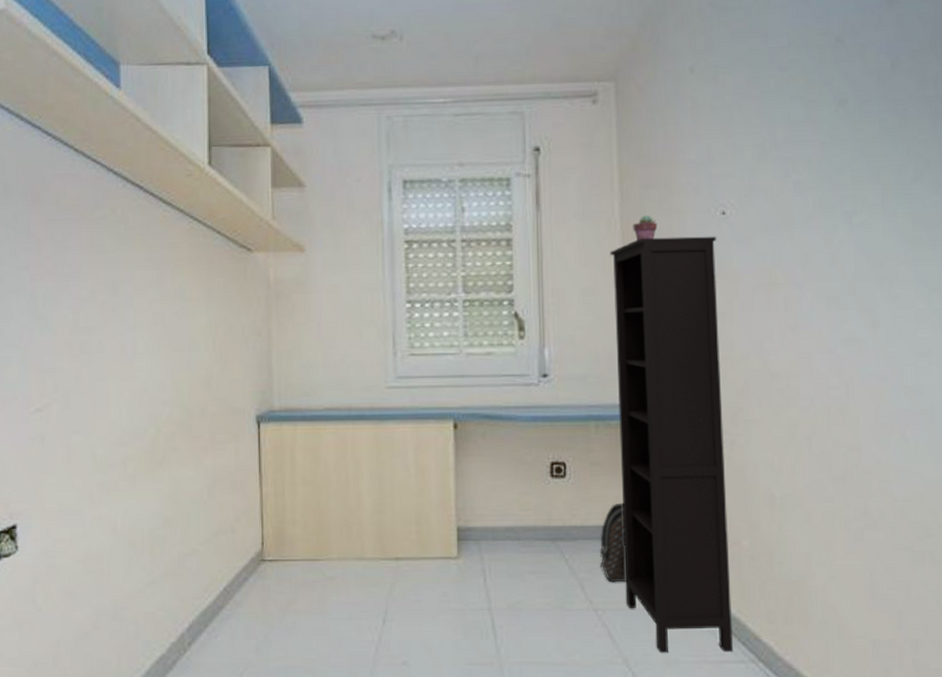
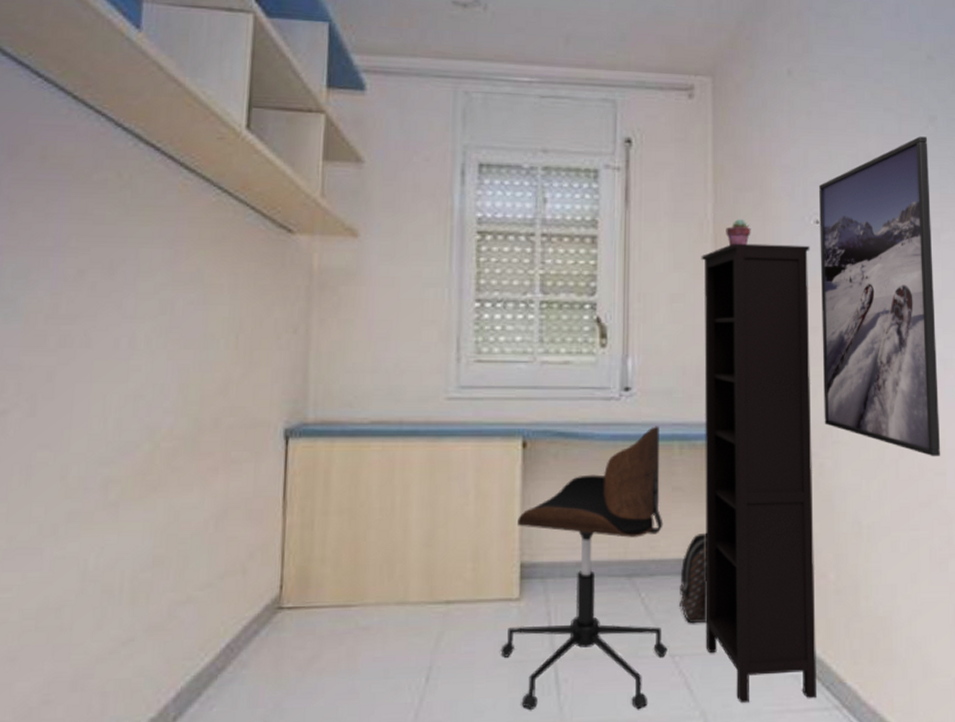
office chair: none [443,408,591,655] -> present [500,426,668,711]
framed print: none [725,121,856,434] -> present [819,136,941,457]

